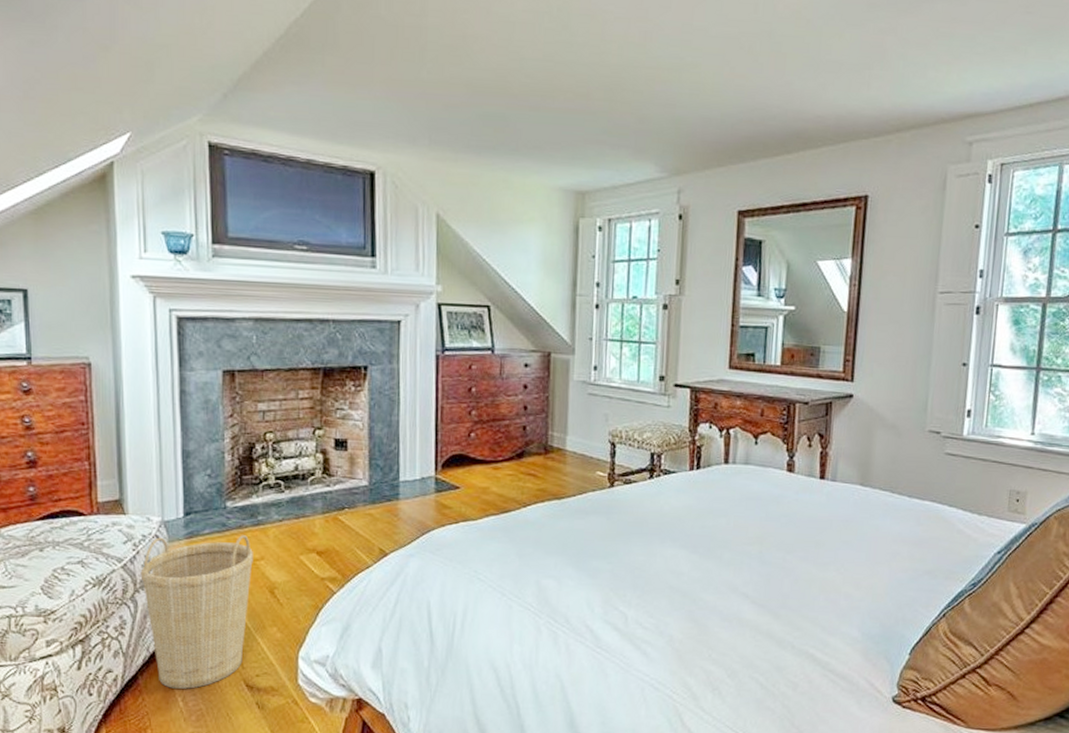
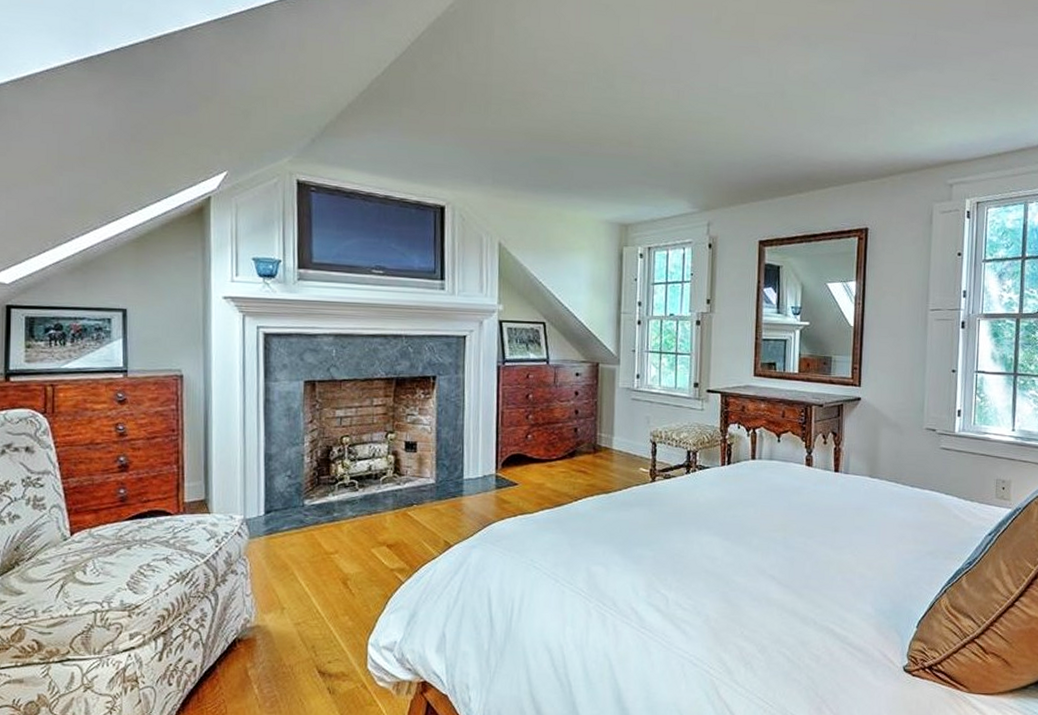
basket: present [140,535,253,689] -> none [222,531,328,677]

